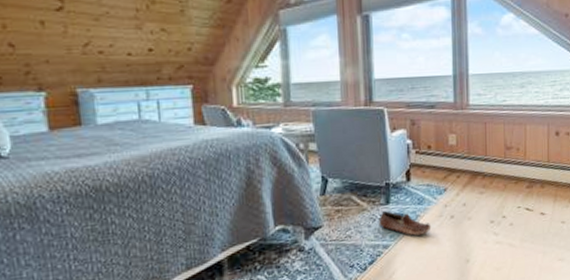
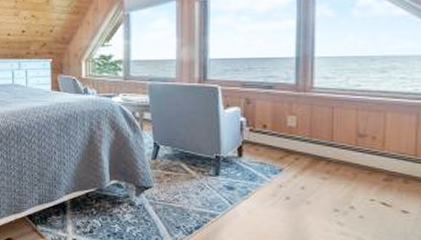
shoe: present [378,210,432,236] -> none [207,181,263,211]

